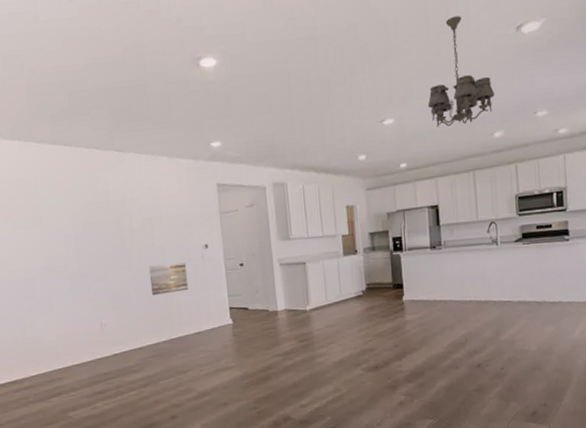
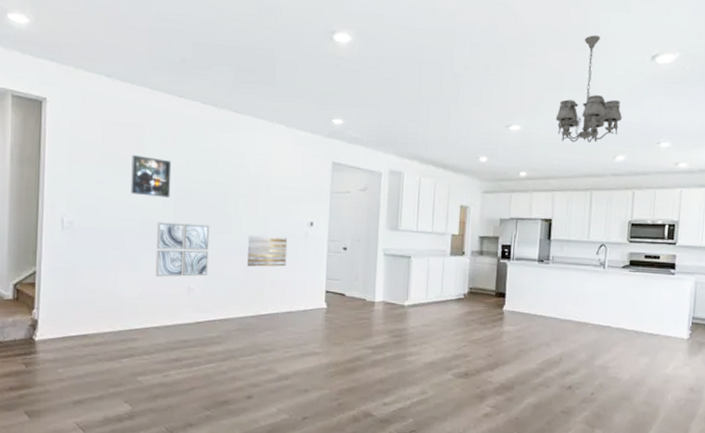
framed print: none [30,207,71,244] -> present [130,154,172,198]
wall art: none [63,262,117,318] -> present [155,222,210,277]

